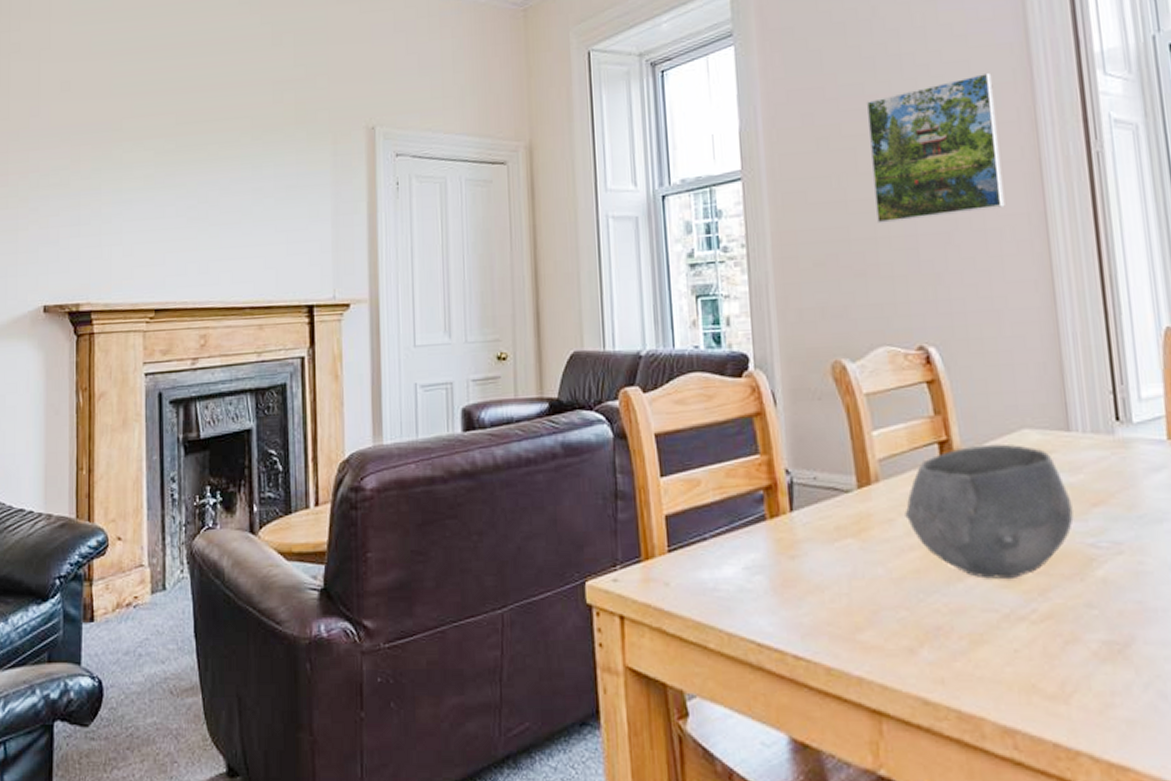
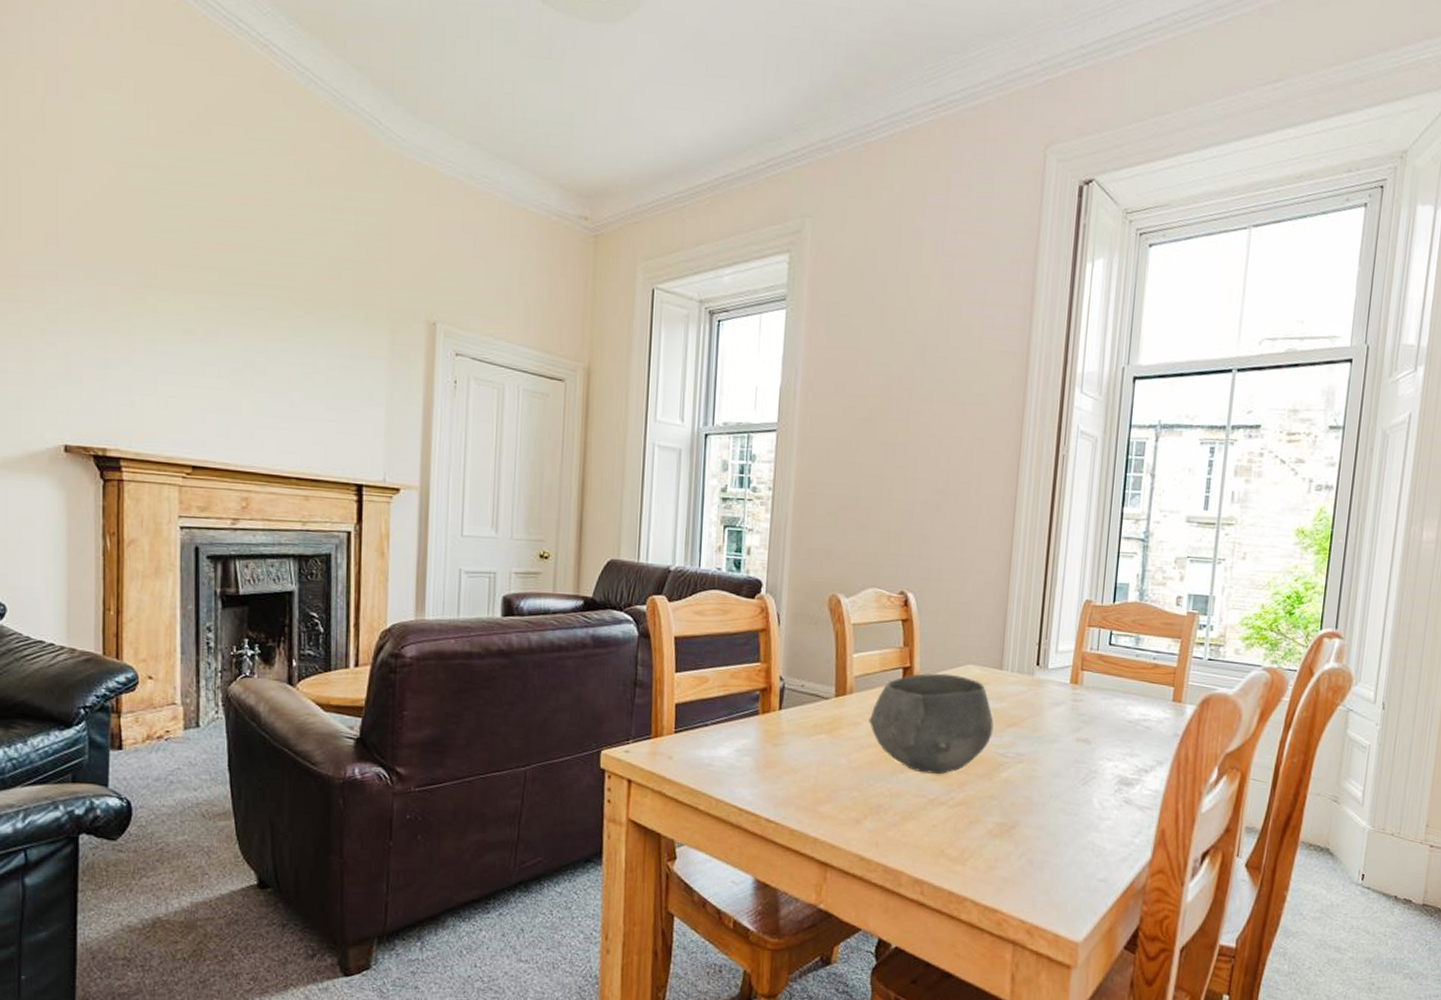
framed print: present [866,73,1005,223] -> none [883,374,995,489]

